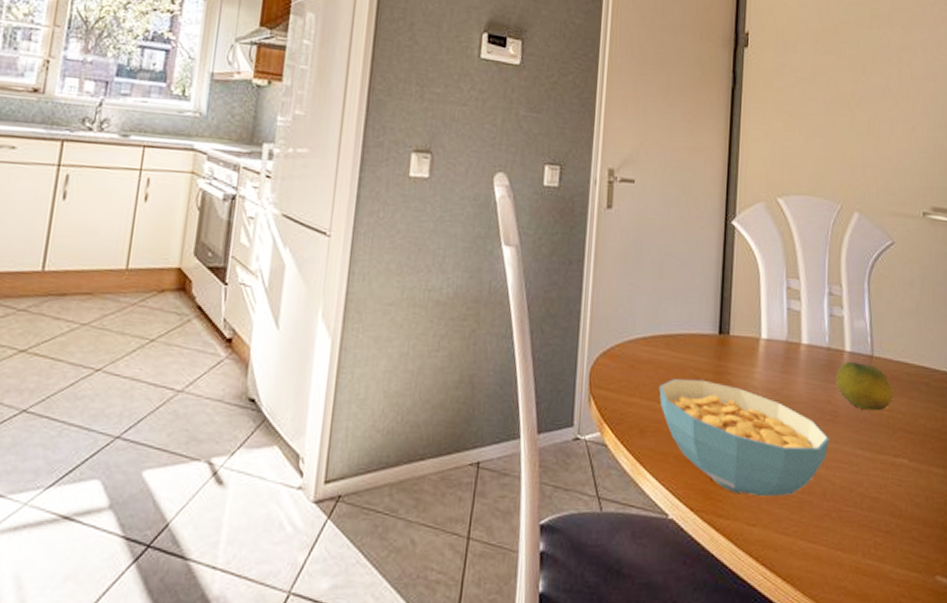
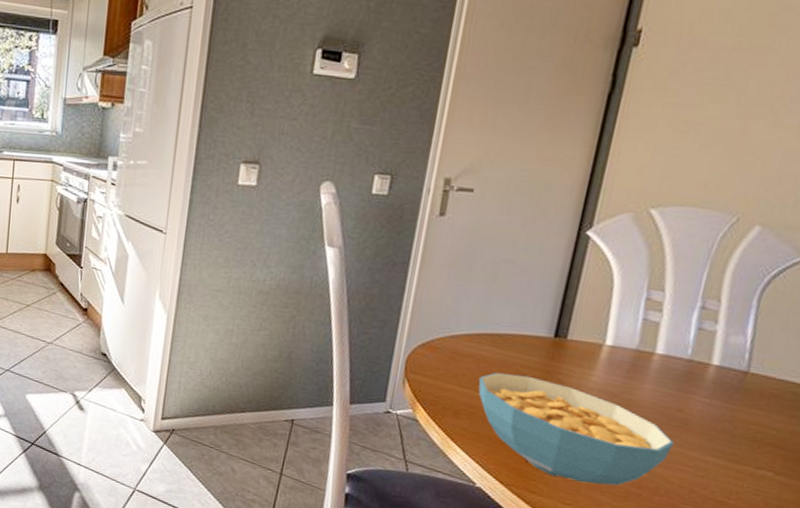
fruit: present [835,362,894,411] -> none [692,375,770,425]

